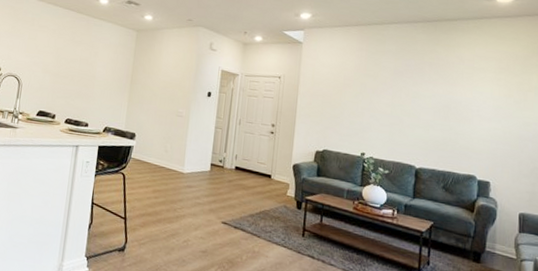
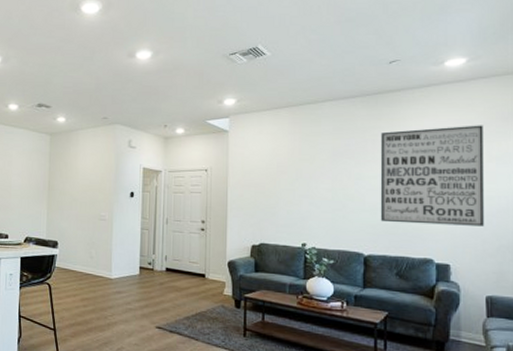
wall art: none [432,56,526,149] -> present [380,125,484,226]

